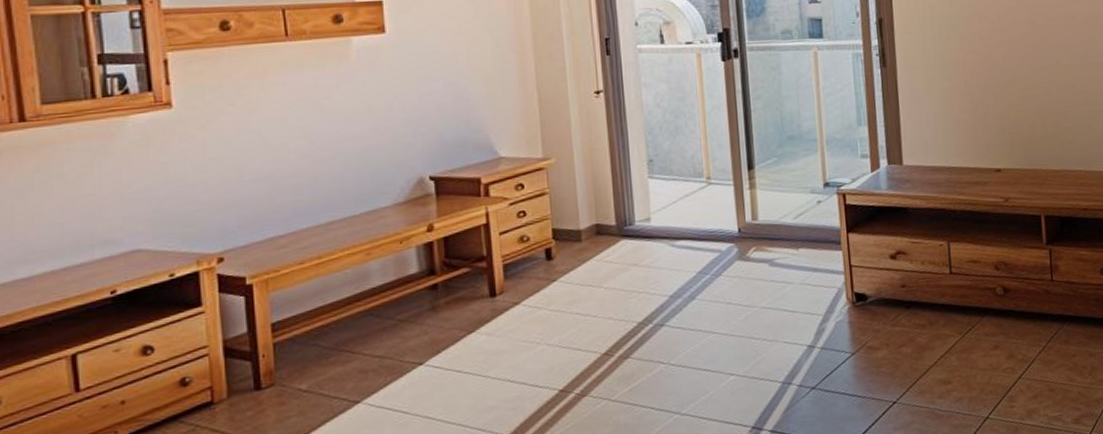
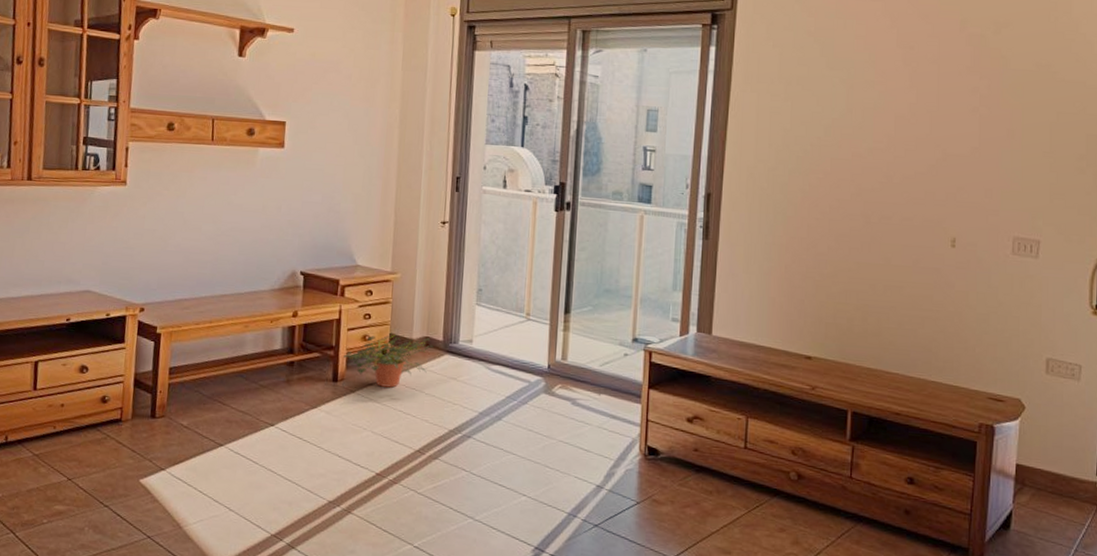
potted plant: none [499,225,607,291] -> present [343,332,434,388]

